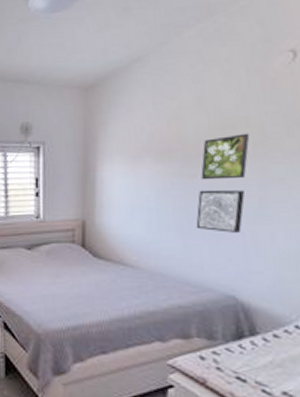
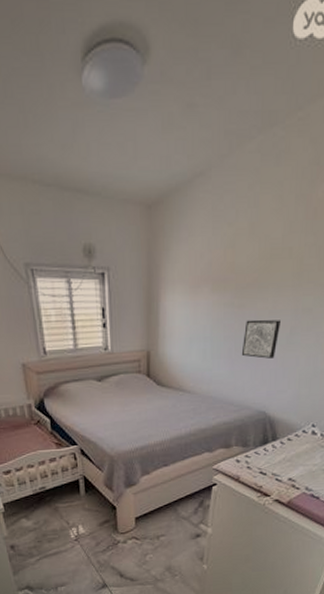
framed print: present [201,133,250,180] -> none [249,264,291,311]

